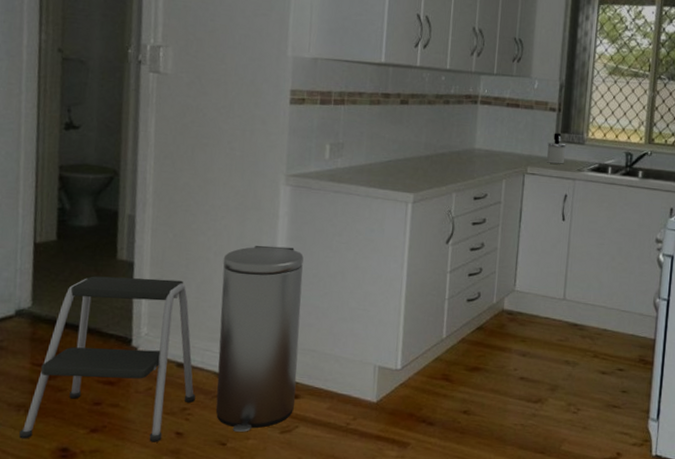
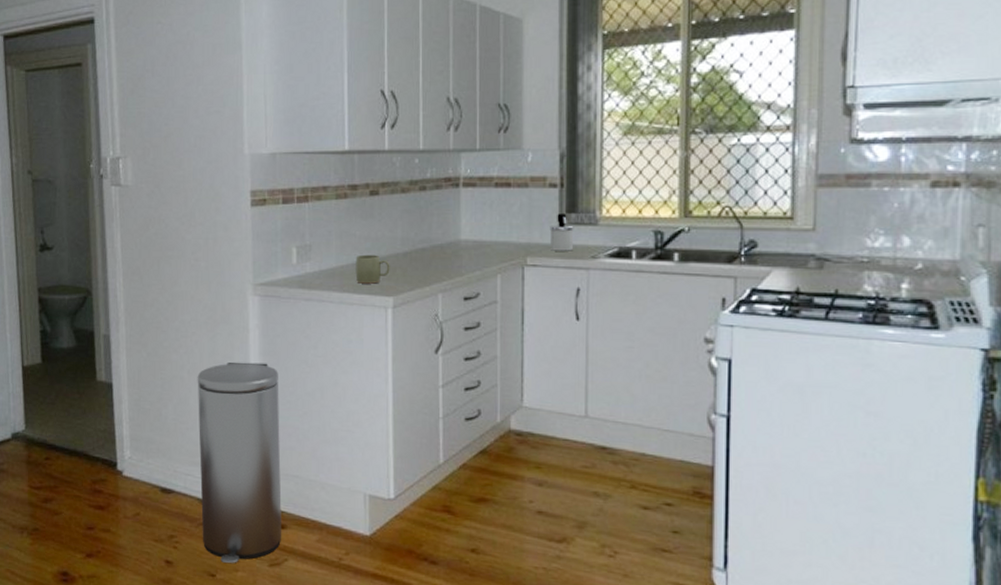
step stool: present [19,276,196,442] -> none [25,398,181,570]
mug: none [382,155,413,181] -> present [355,254,390,284]

